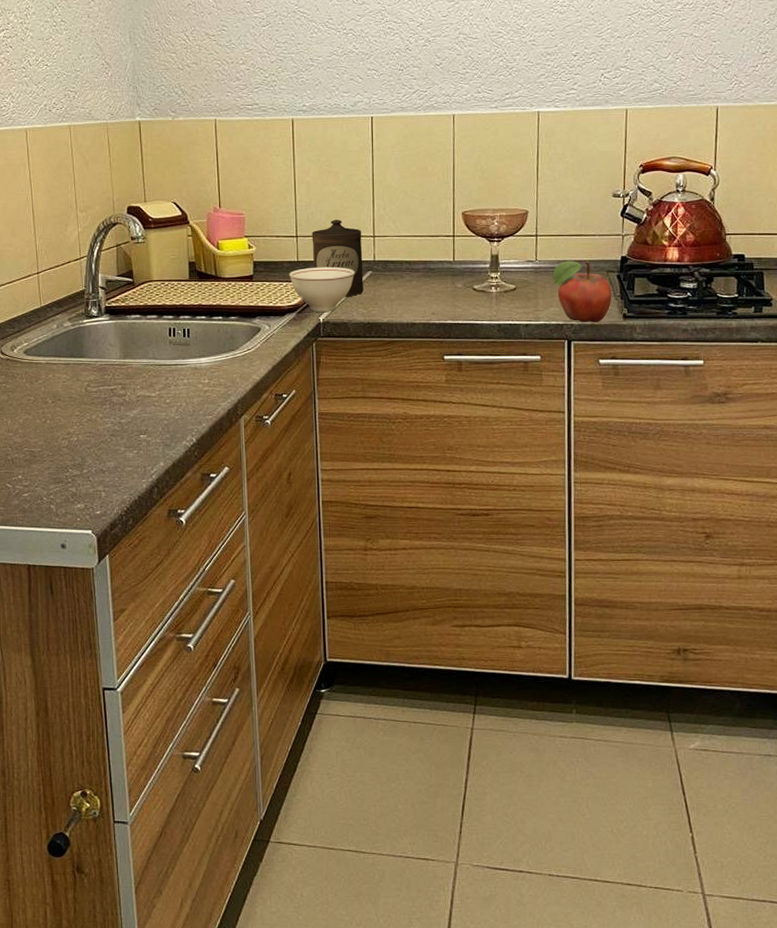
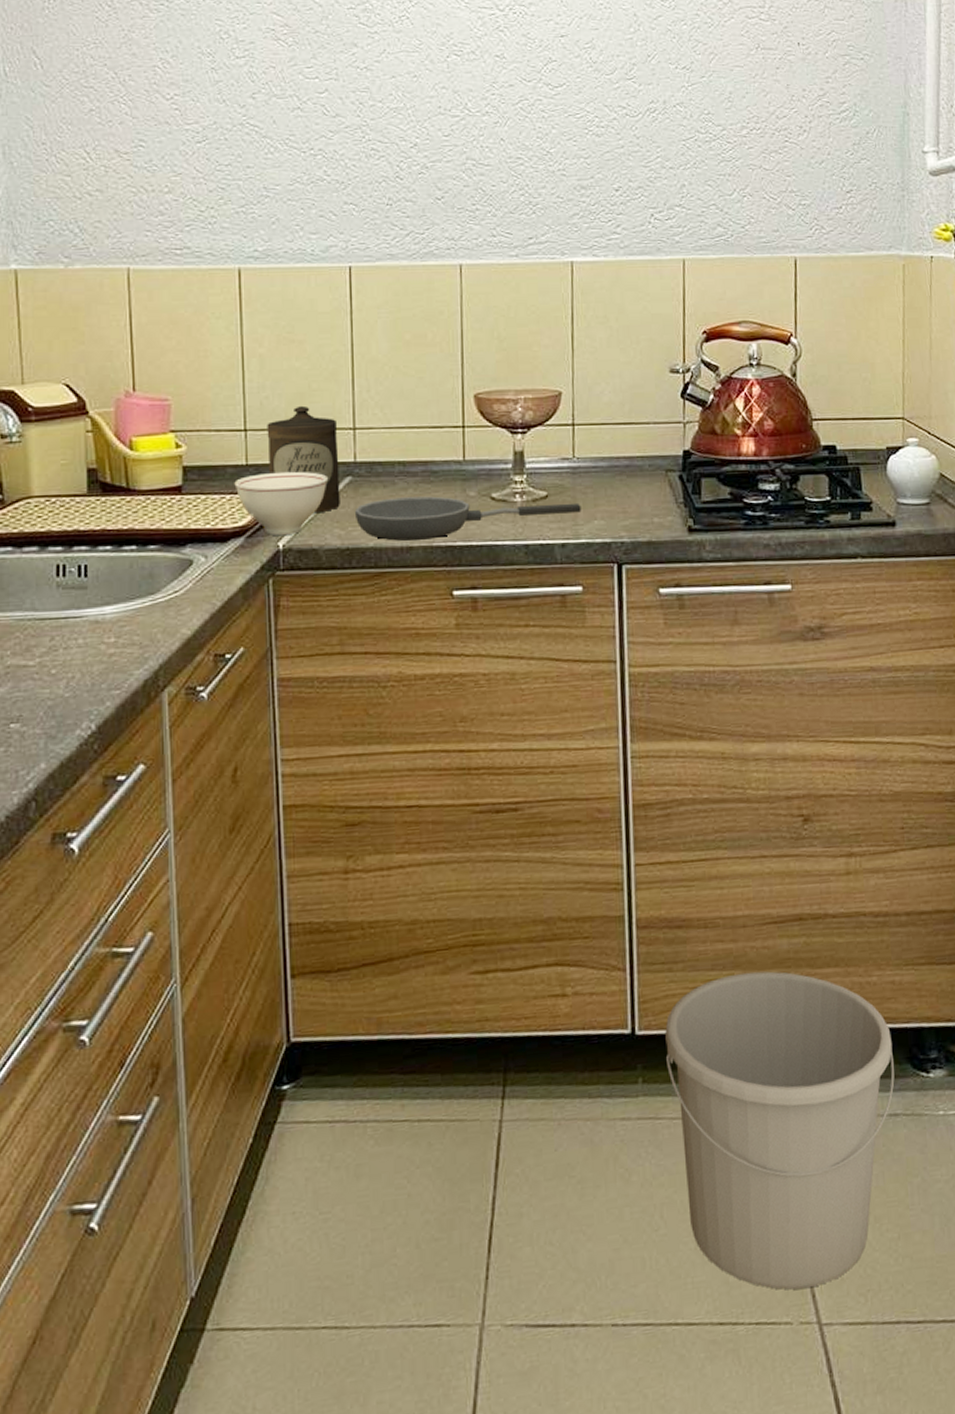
frying pan: none [373,287,541,320] -> present [354,496,582,542]
fruit: present [552,260,612,323] -> none [595,456,673,540]
bucket: none [593,643,770,869] -> present [665,971,895,1290]

